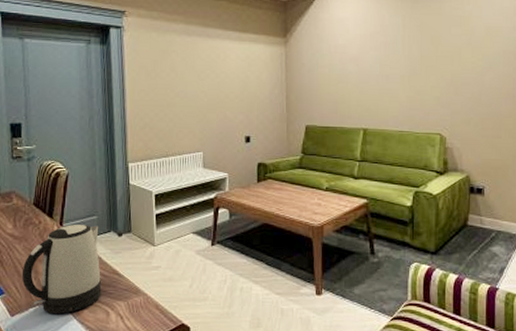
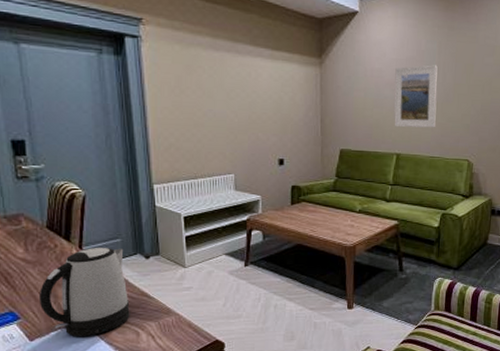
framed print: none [359,38,403,102] -> present [394,65,438,128]

